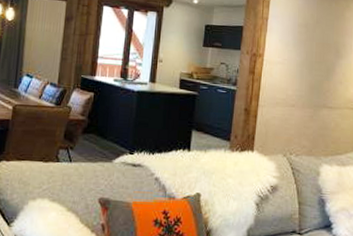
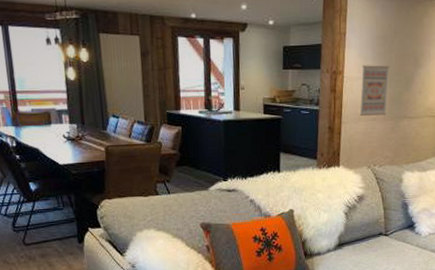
wall art: none [277,50,311,102] -> present [359,65,390,116]

